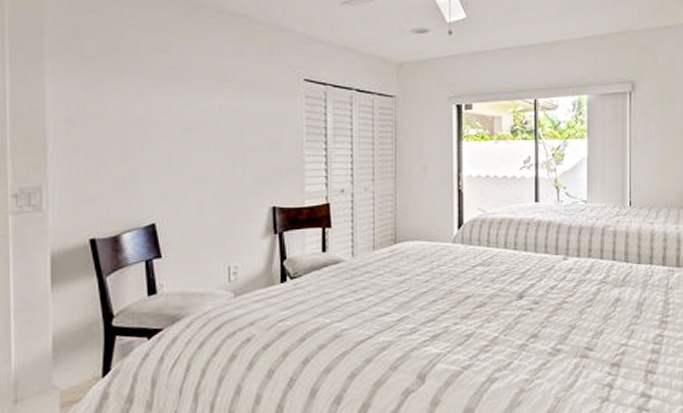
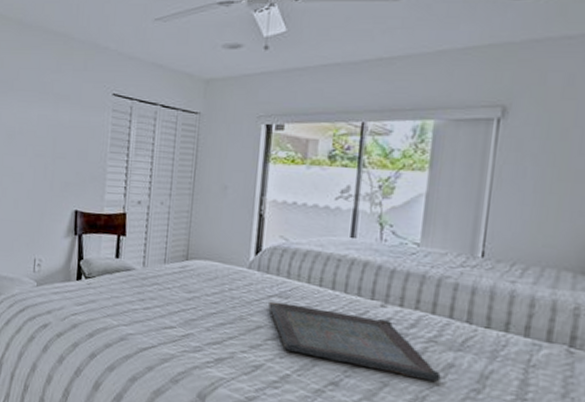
serving tray: none [474,270,612,317] -> present [268,301,441,382]

